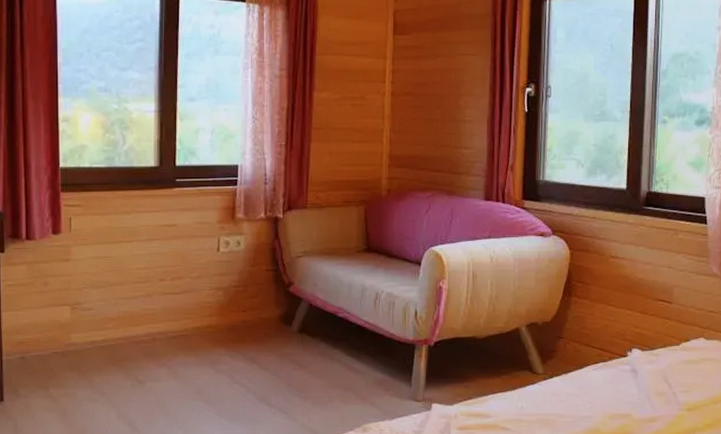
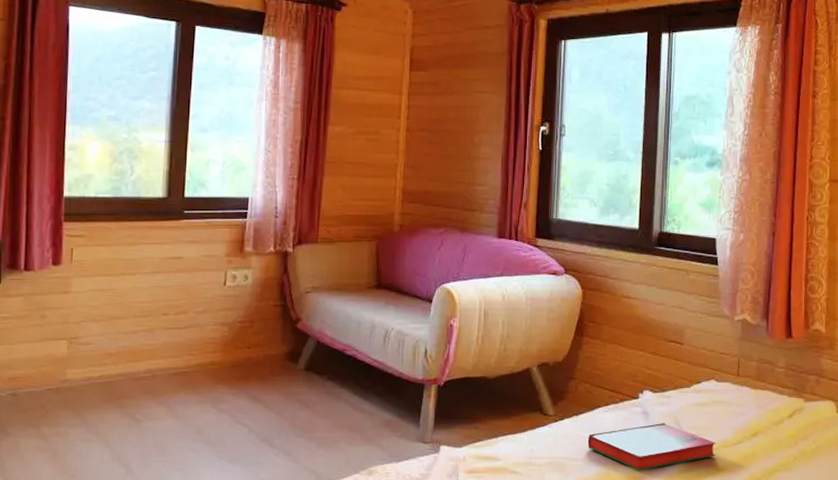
hardback book: none [577,380,705,427] -> present [587,423,716,471]

